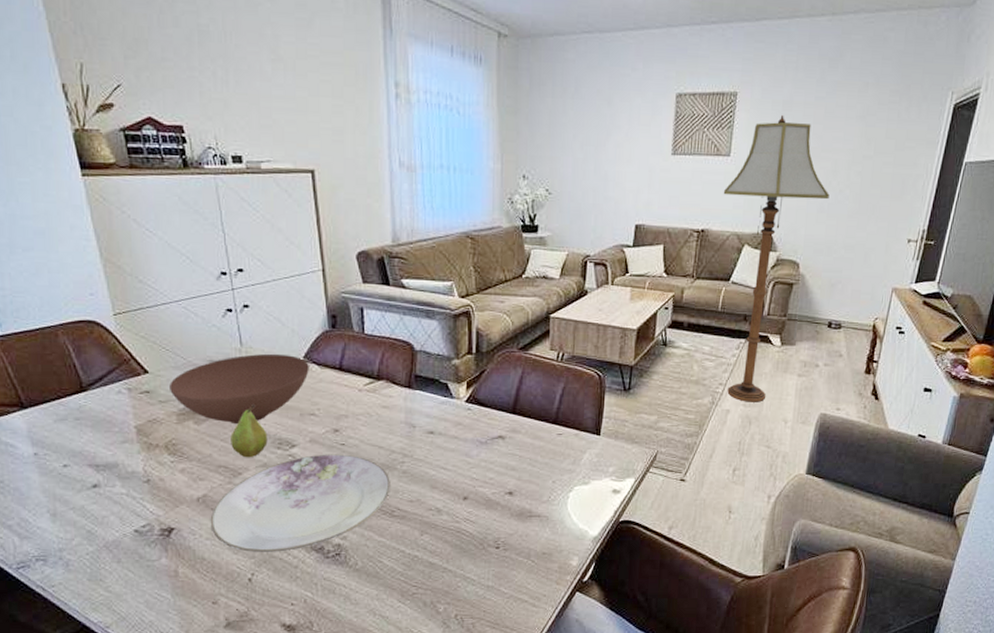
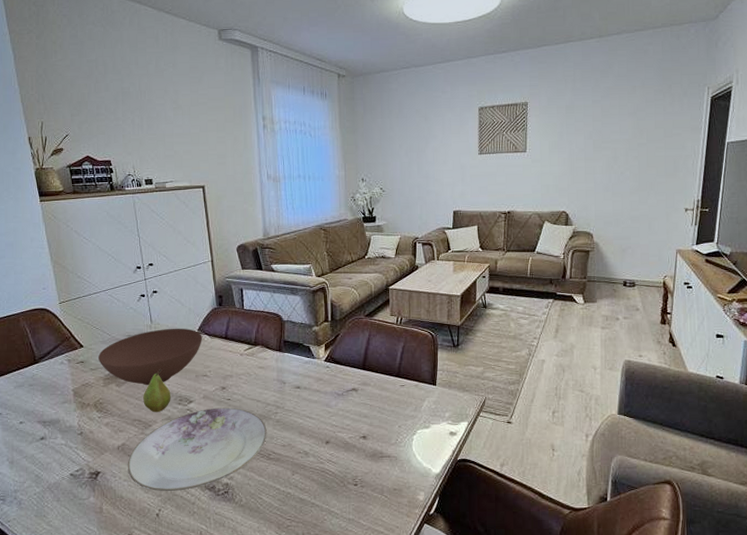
floor lamp: present [723,115,830,402] -> none [523,117,613,353]

